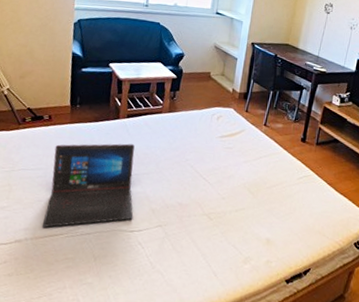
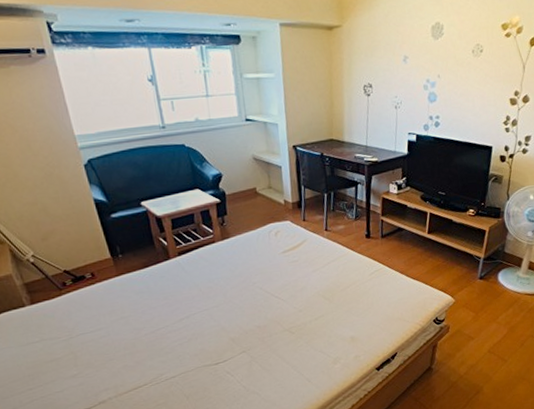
laptop: present [42,143,135,228] -> none [109,281,215,383]

